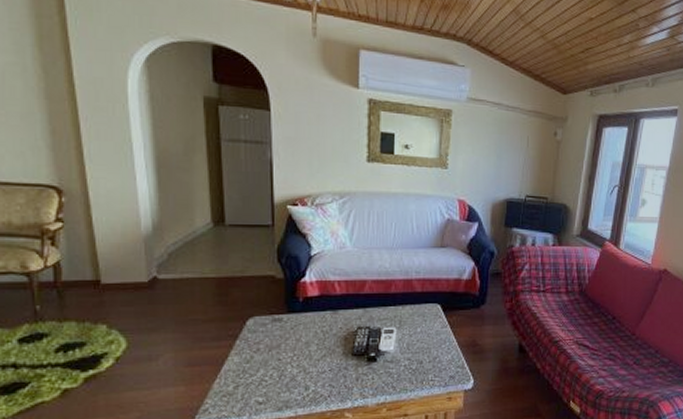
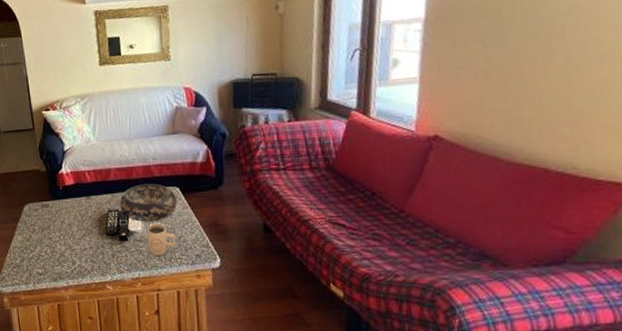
decorative bowl: none [372,299,436,341] -> present [119,183,177,222]
mug: none [399,343,431,379] -> present [146,224,177,257]

